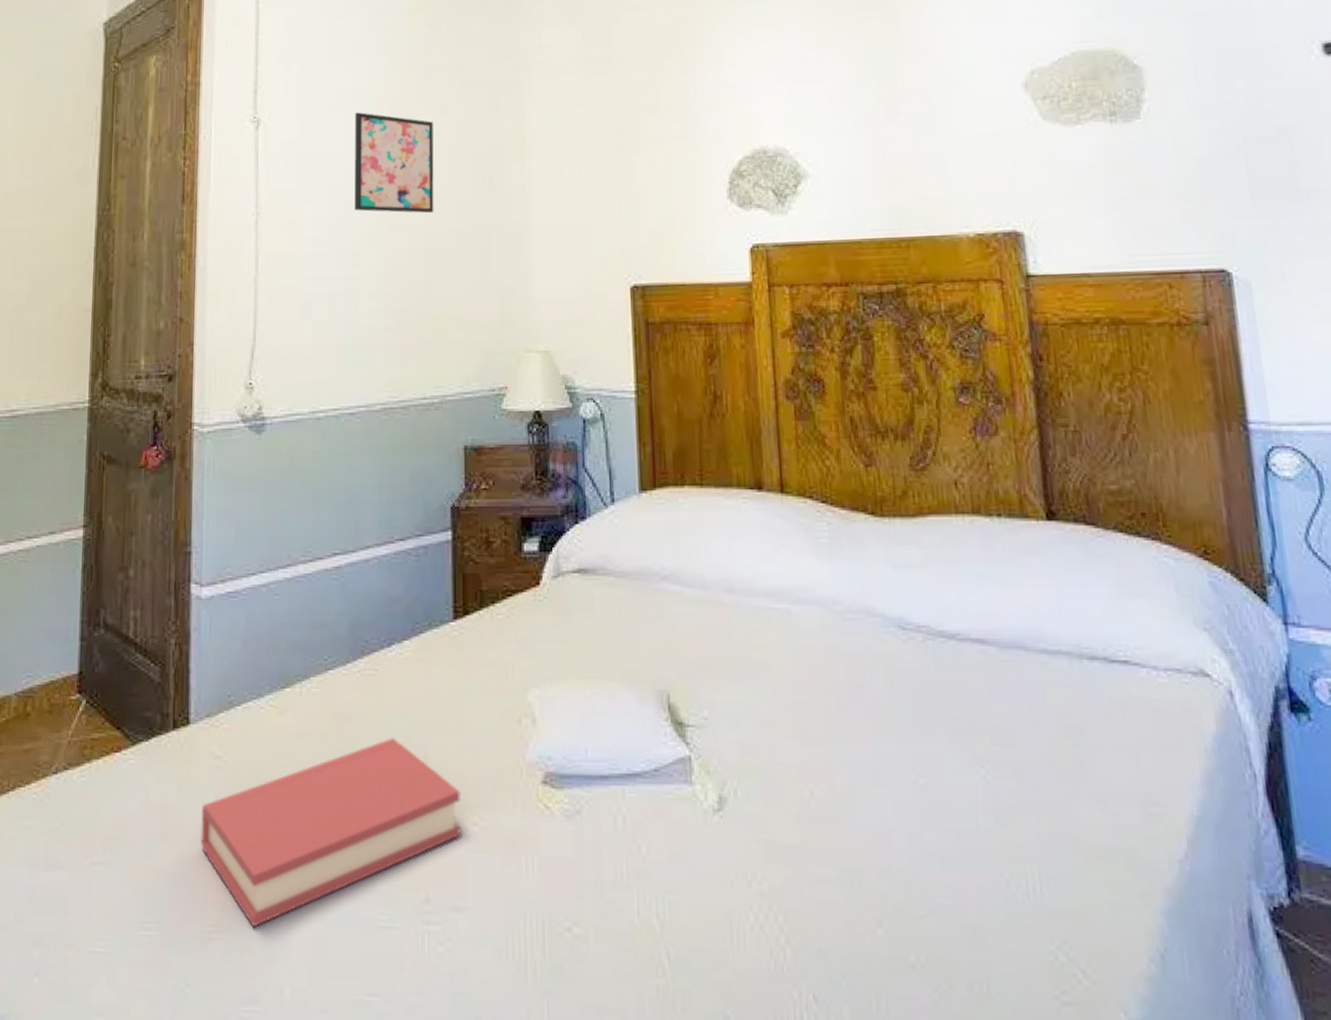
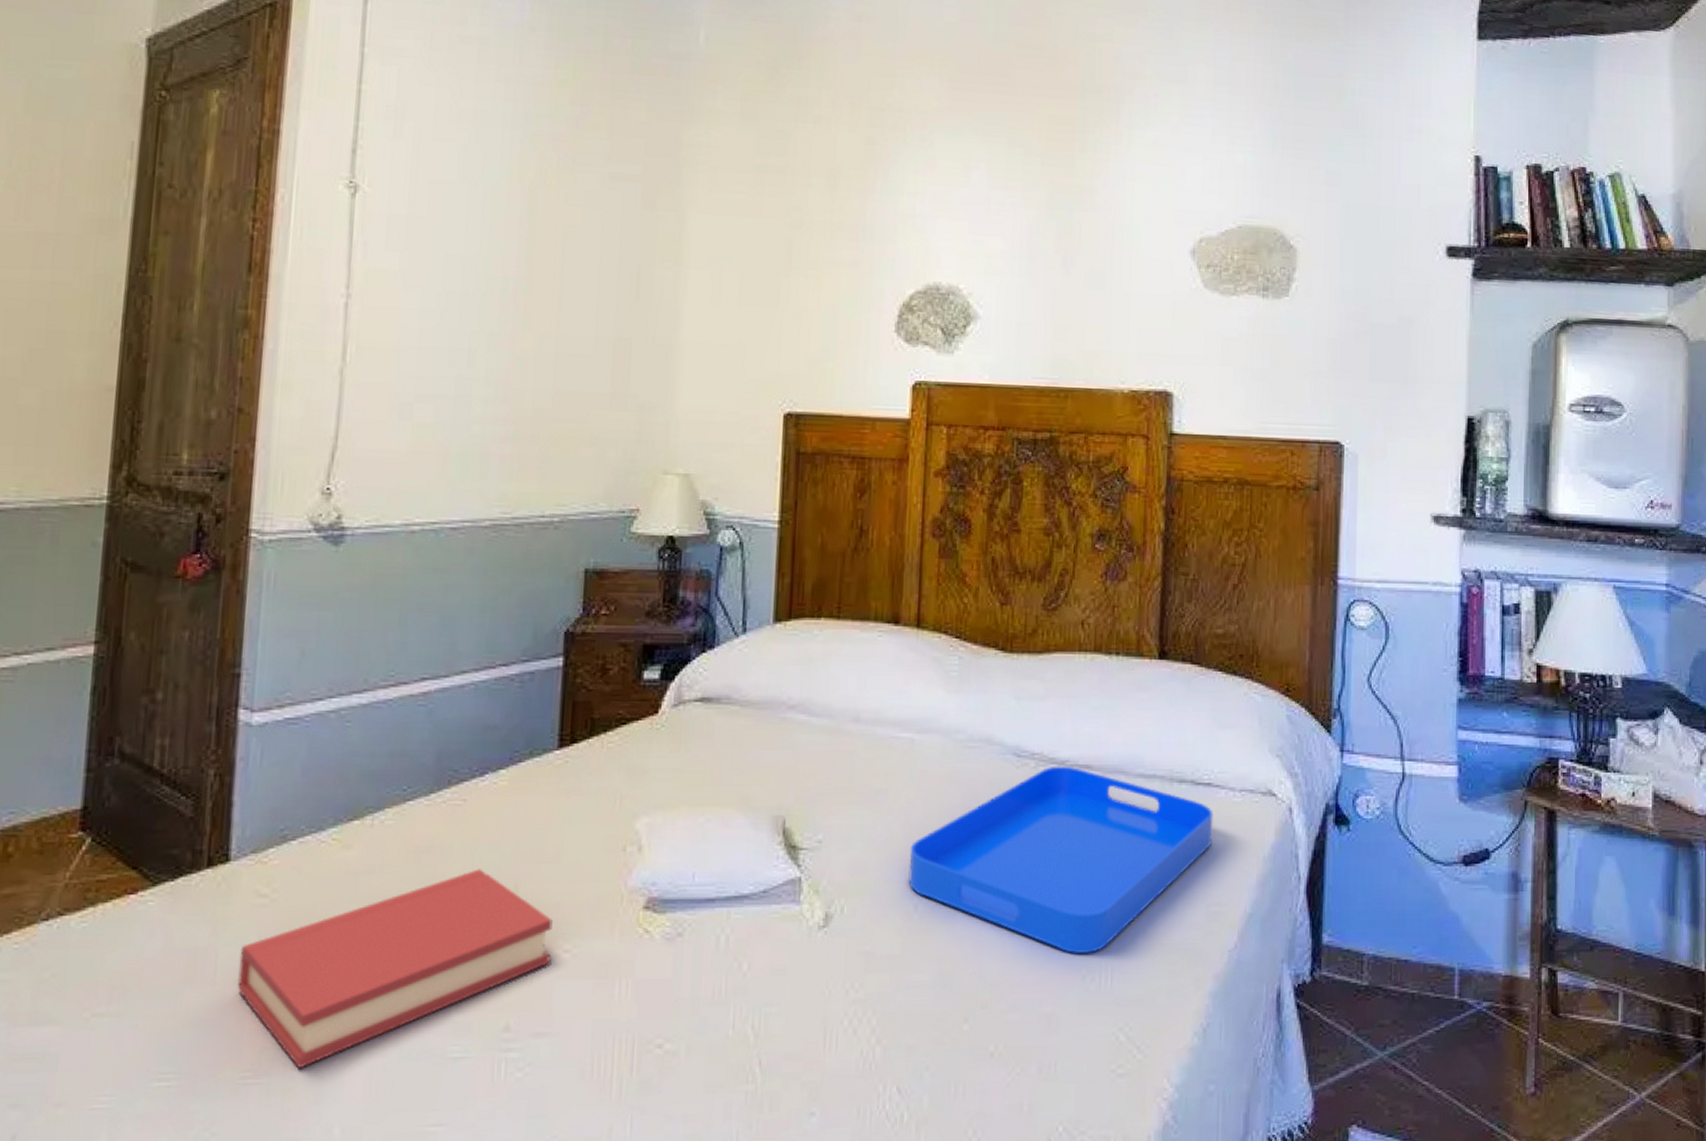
wall art: present [354,112,434,214] -> none [472,192,576,316]
serving tray: none [798,639,1139,855] -> present [908,766,1214,953]

